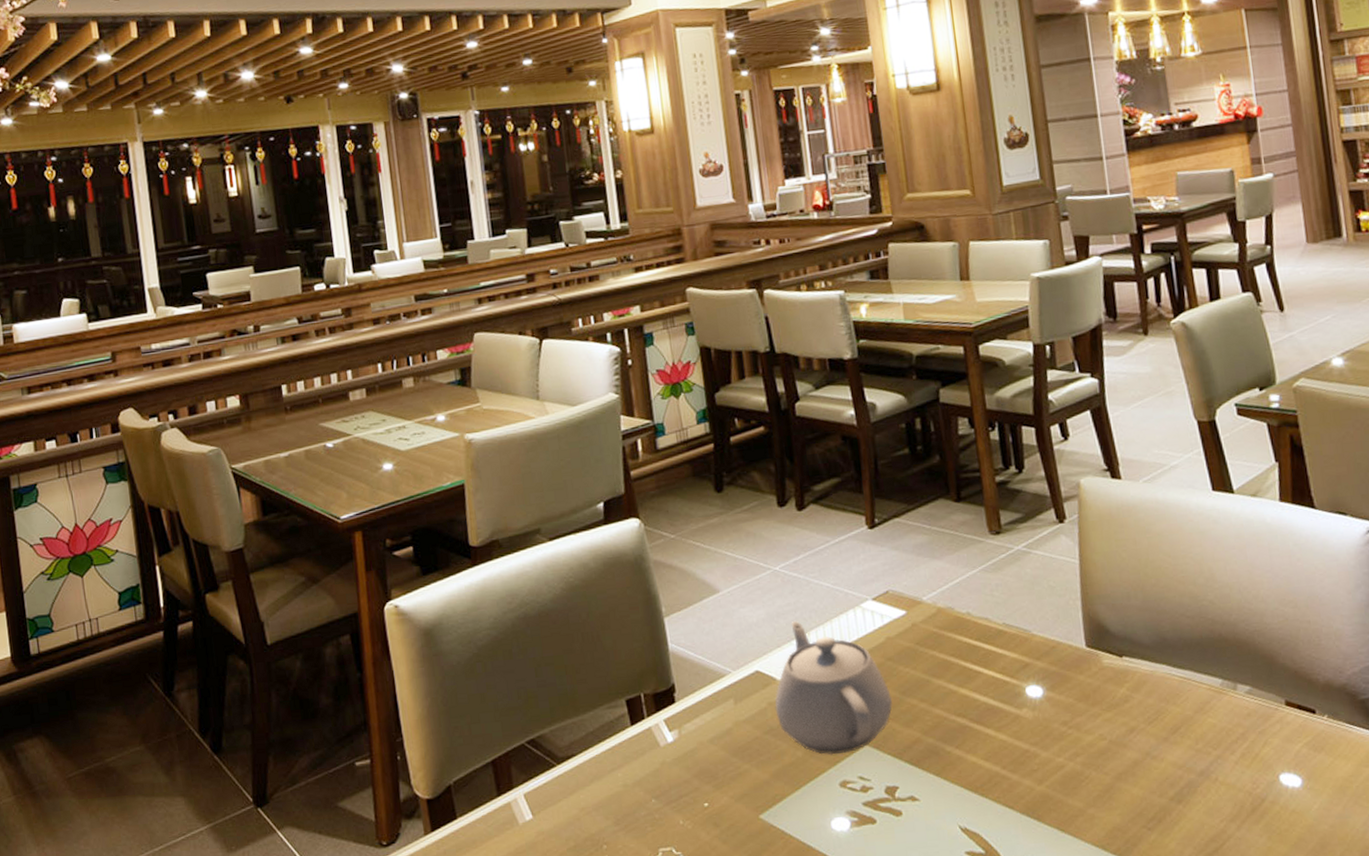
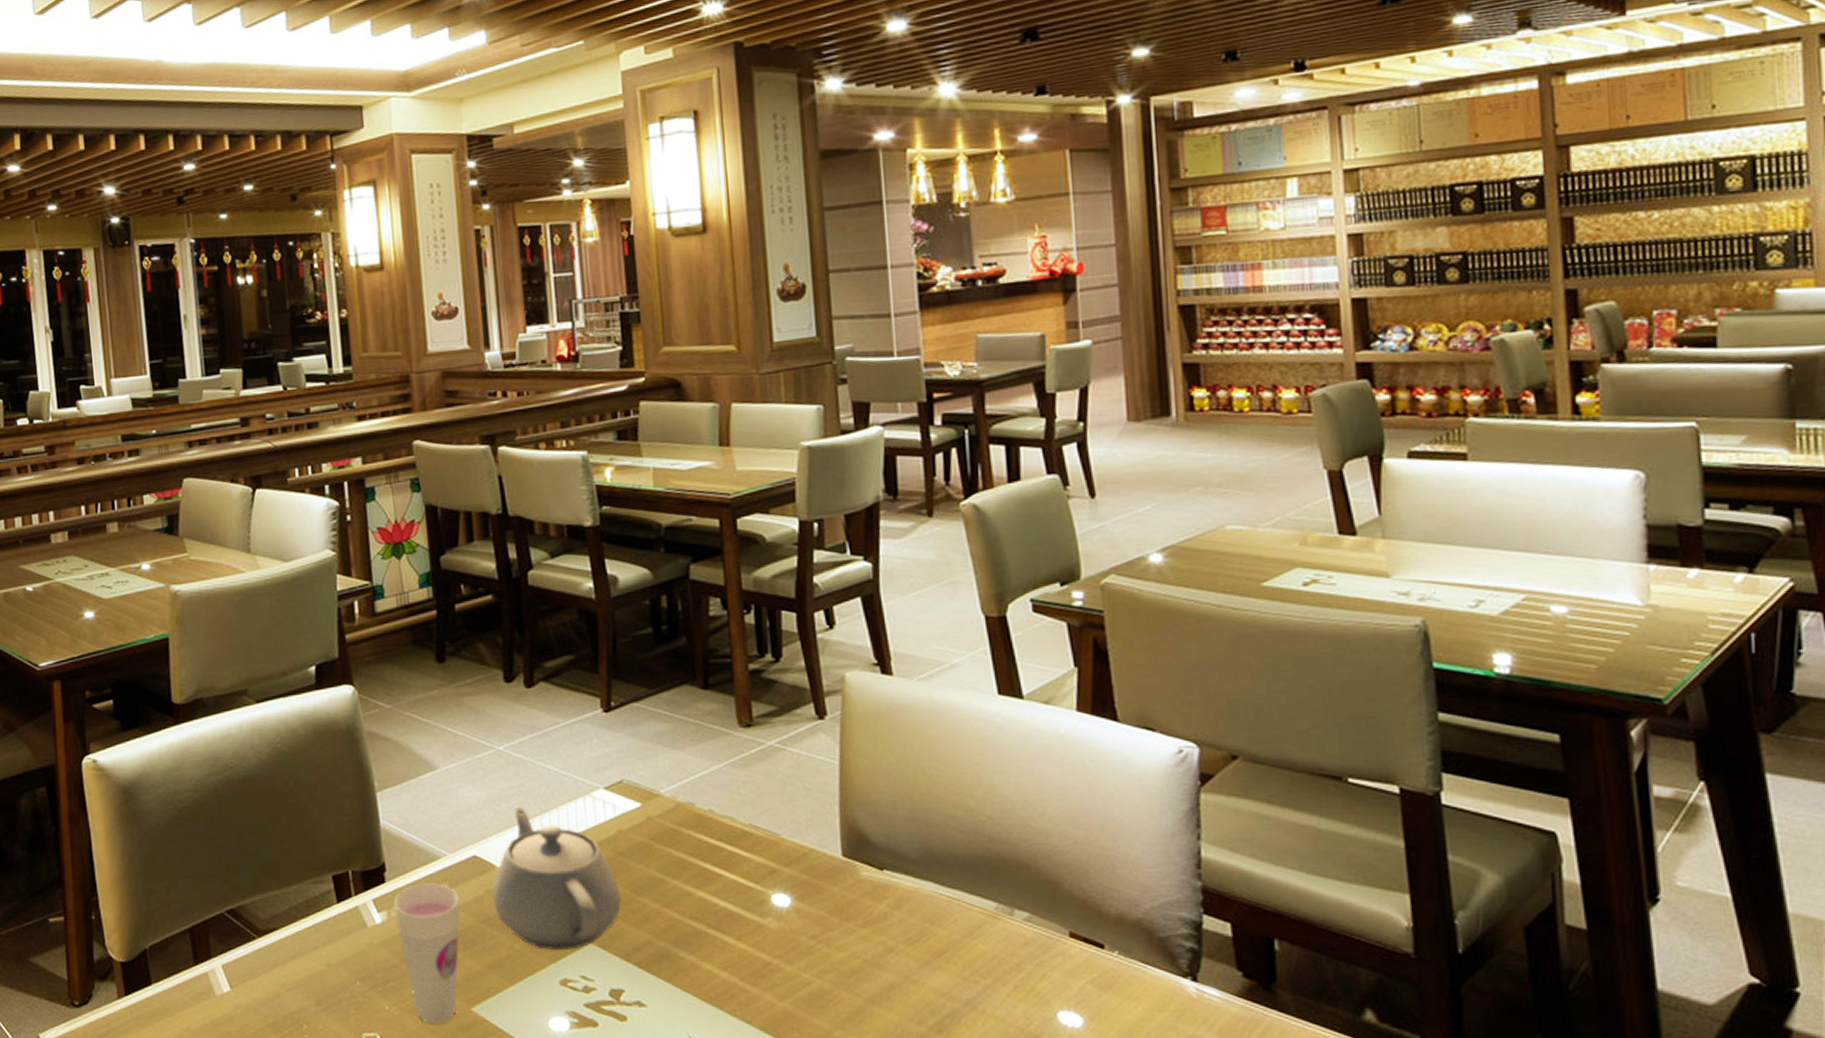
cup: none [683,699,747,834] -> present [393,883,461,1023]

